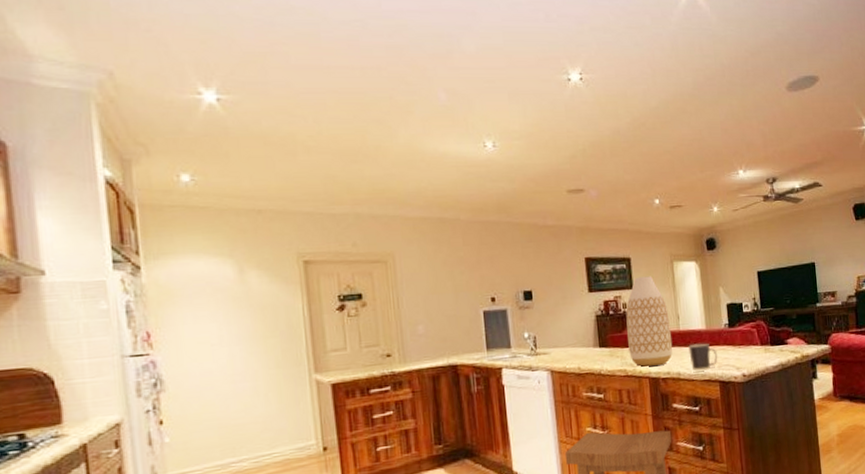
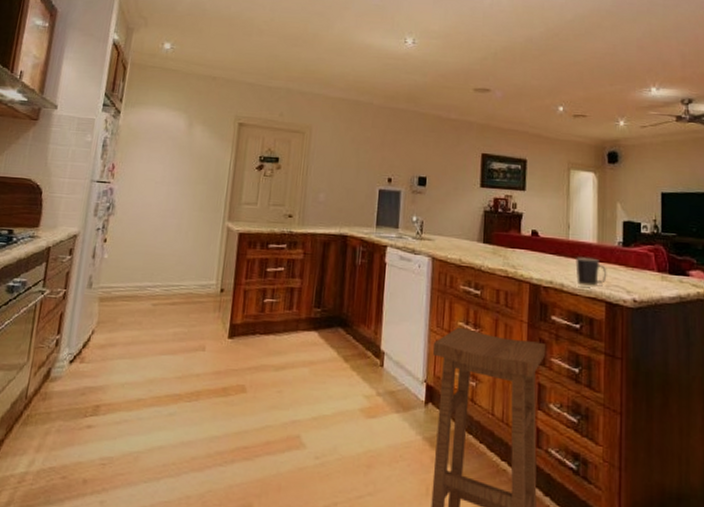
vase: present [626,276,673,367] -> none [512,179,560,273]

